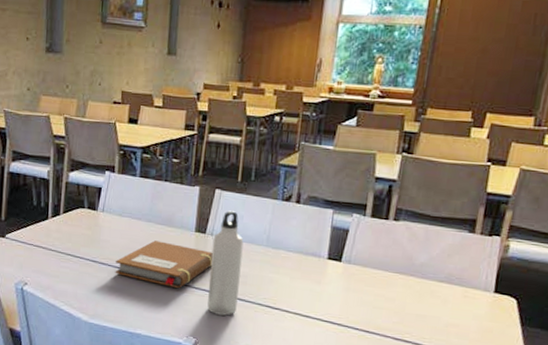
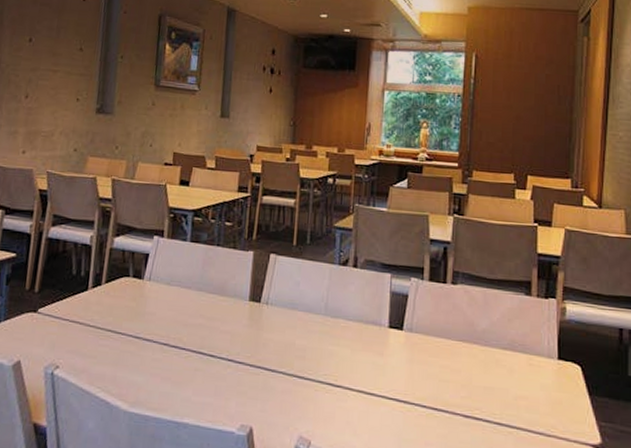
notebook: present [115,240,213,289] -> none [161,312,268,367]
water bottle: present [207,210,244,316] -> none [263,276,301,397]

